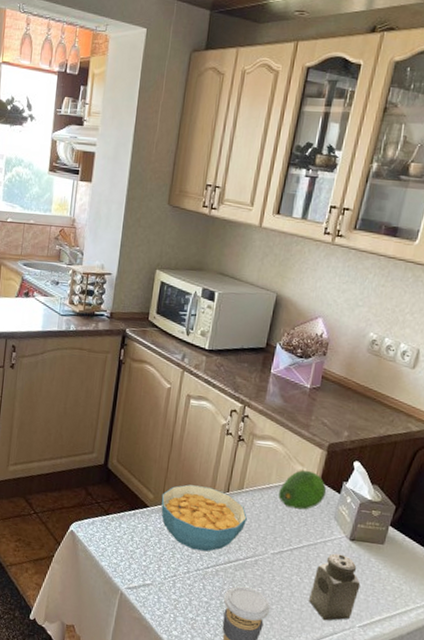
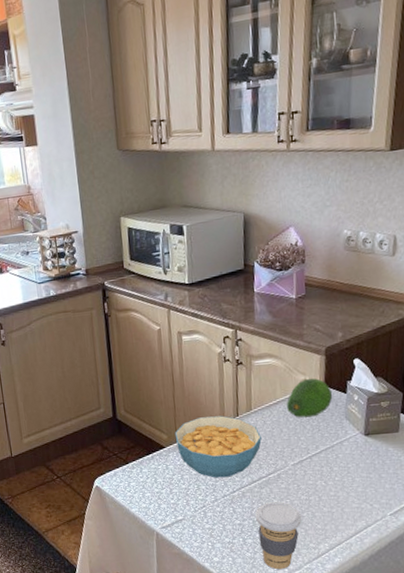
salt shaker: present [309,553,361,621] -> none [337,451,384,517]

